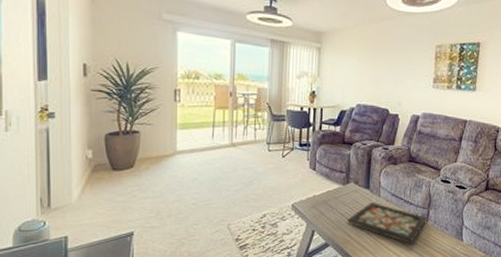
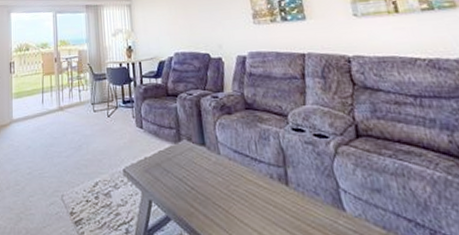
decorative tray: present [348,201,427,243] -> none [187,161,286,215]

